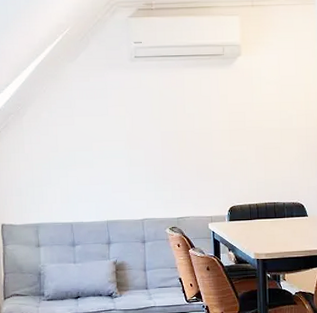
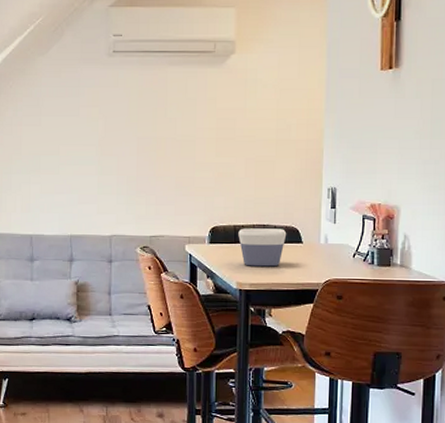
bowl: none [253,205,294,239] -> present [238,228,287,267]

